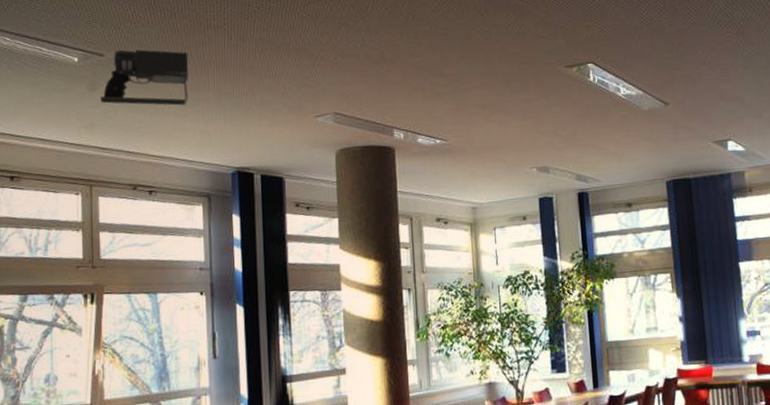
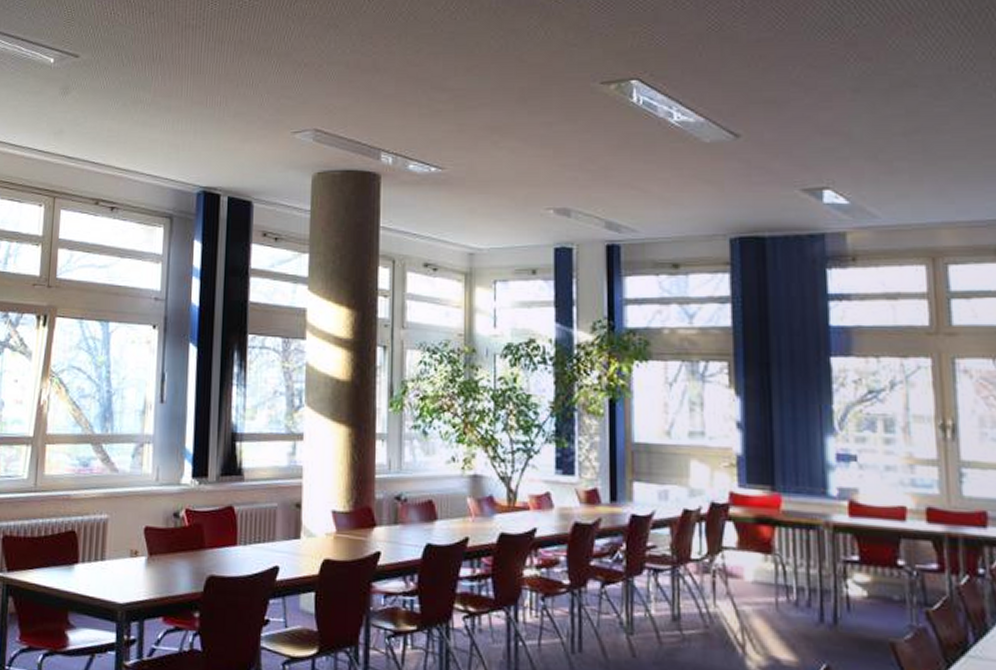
projector: present [101,49,189,106] -> none [72,51,162,114]

